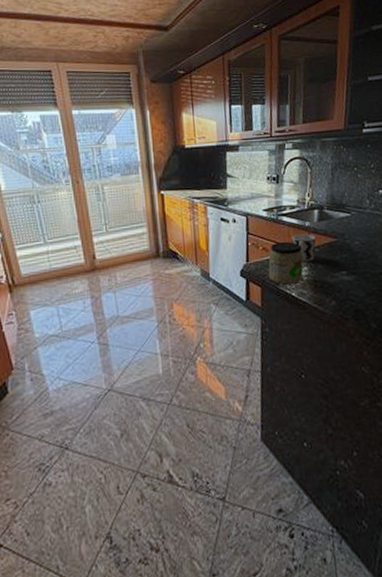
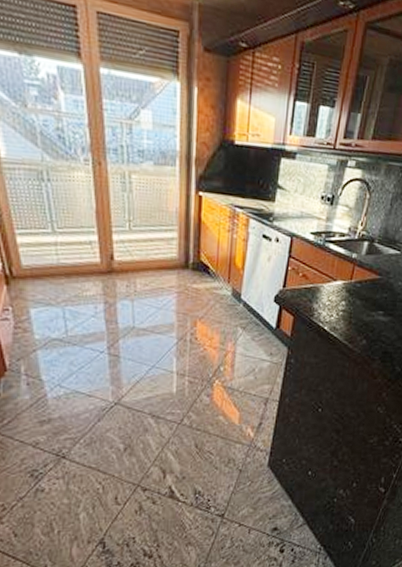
jar: present [268,241,304,285] -> none [303,270,344,317]
cup: present [291,233,316,262] -> none [334,264,360,296]

